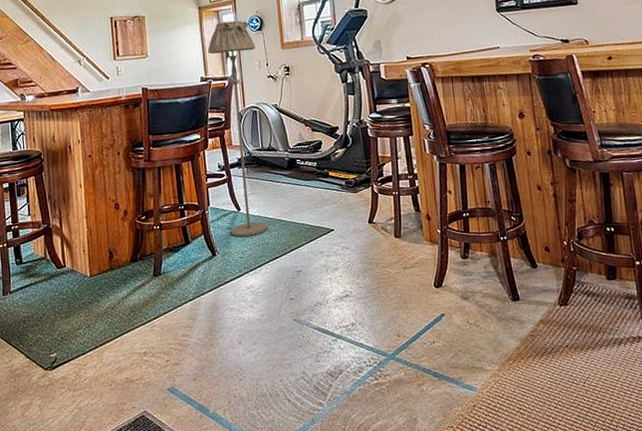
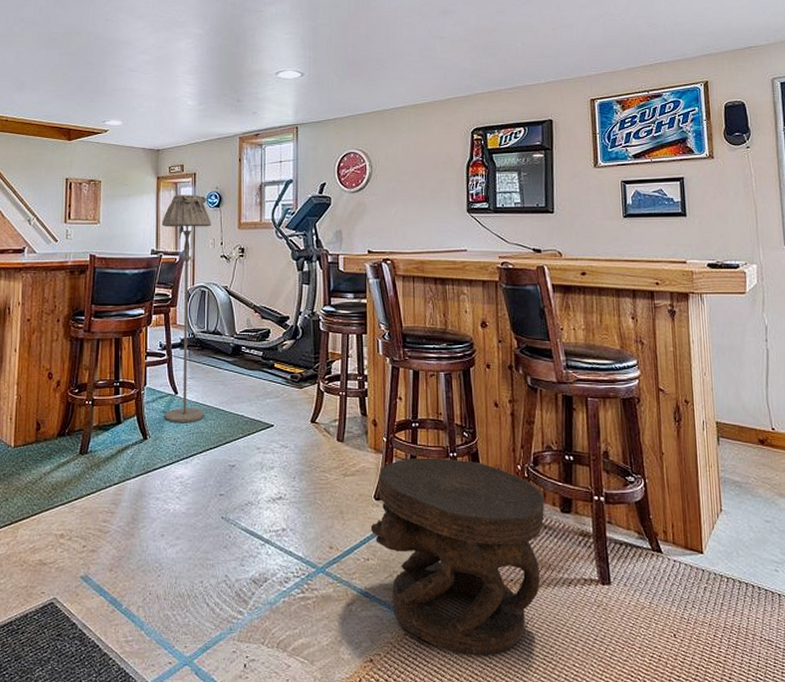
side table: none [433,242,593,418] -> present [370,457,545,656]

